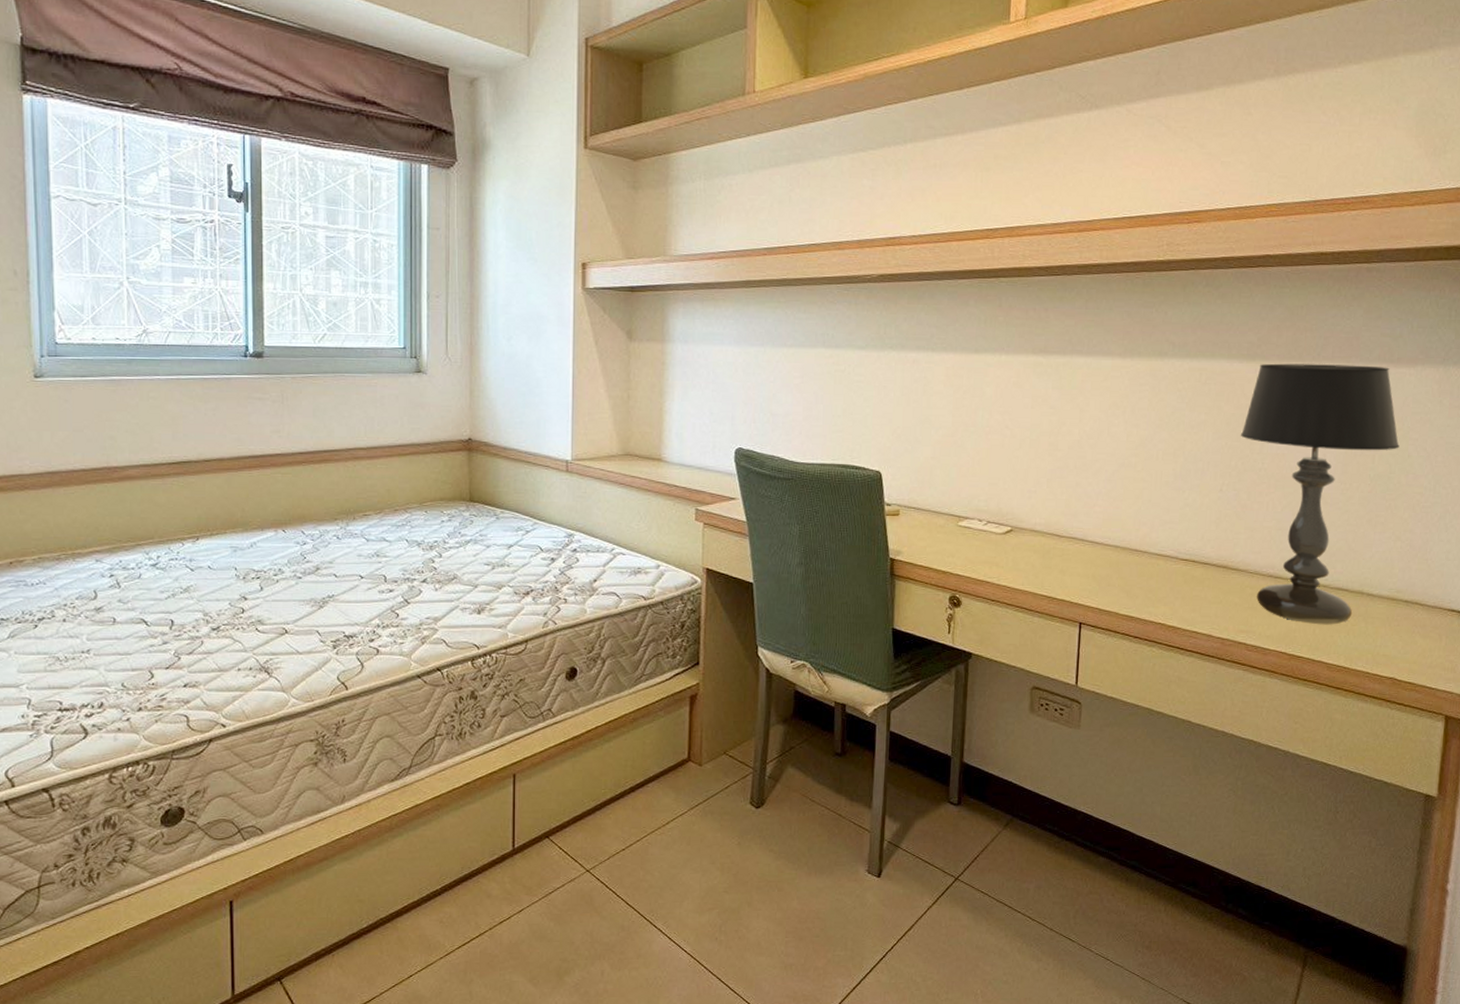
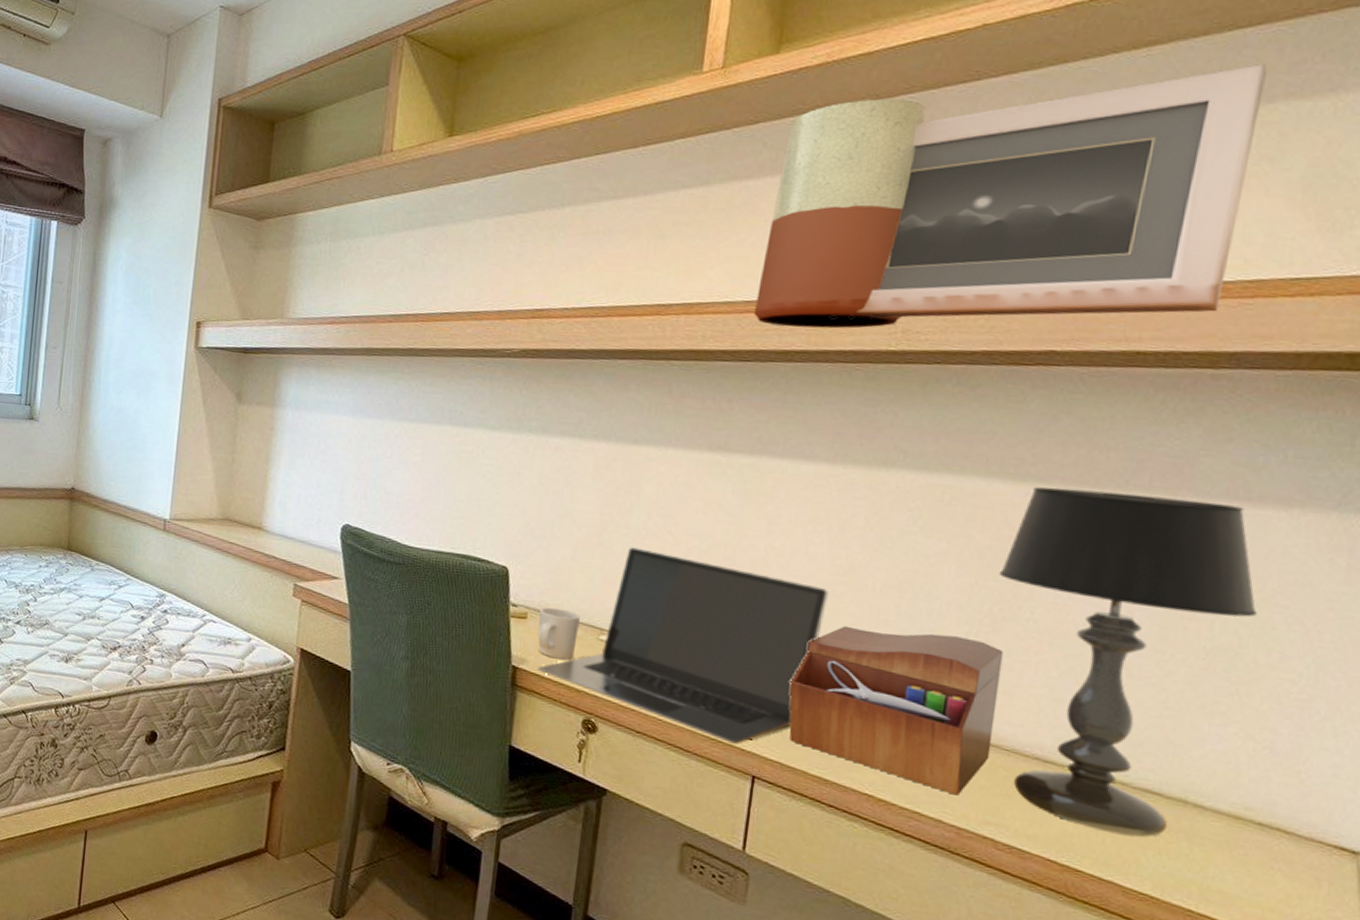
mug: none [909,503,942,547] -> present [537,607,580,660]
laptop: none [910,443,1126,598] -> present [537,547,829,745]
vase: none [1060,48,1175,245] -> present [753,98,926,329]
sewing box: none [1102,488,1246,614] -> present [789,625,1004,796]
picture frame: none [1109,26,1392,236] -> present [820,64,1267,319]

